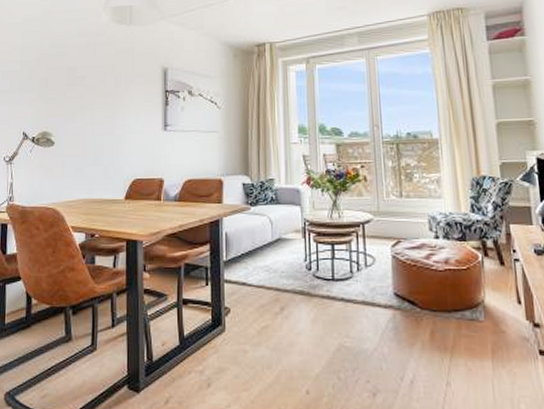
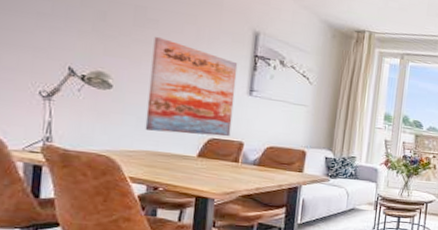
wall art: none [81,91,152,179] -> present [145,36,238,137]

